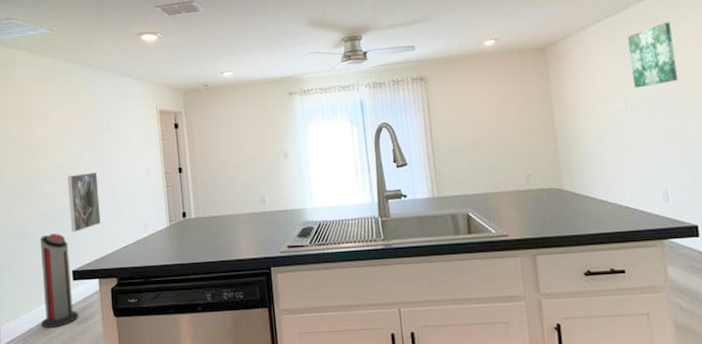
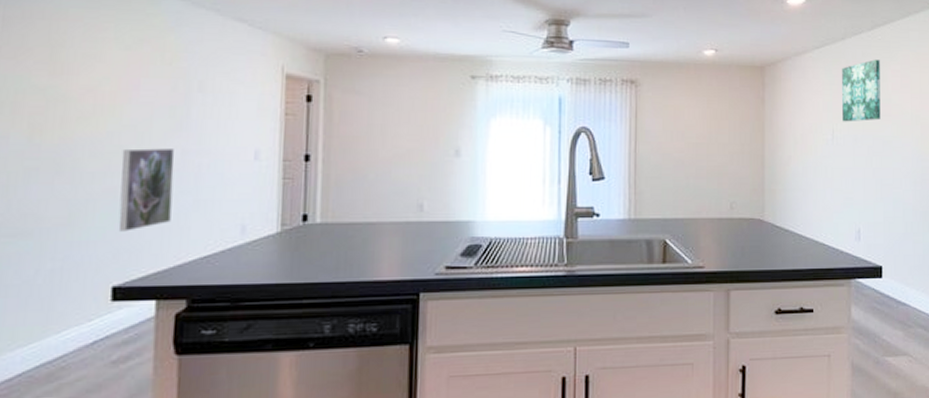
air purifier: present [39,233,79,329] -> none [43,232,115,372]

